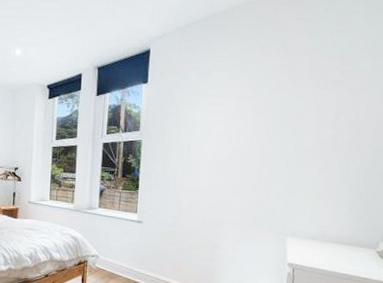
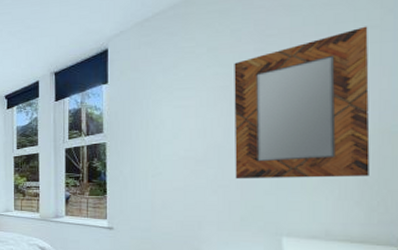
home mirror: none [253,55,374,188] -> present [234,26,370,179]

